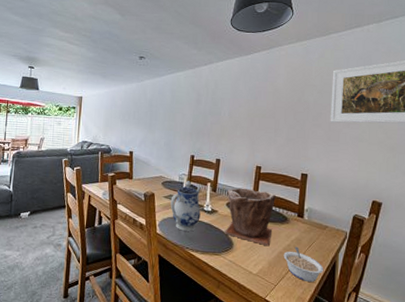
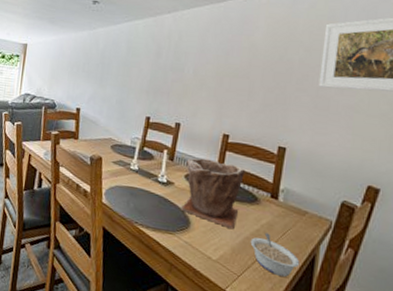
teapot: present [170,181,201,232] -> none [119,146,156,204]

